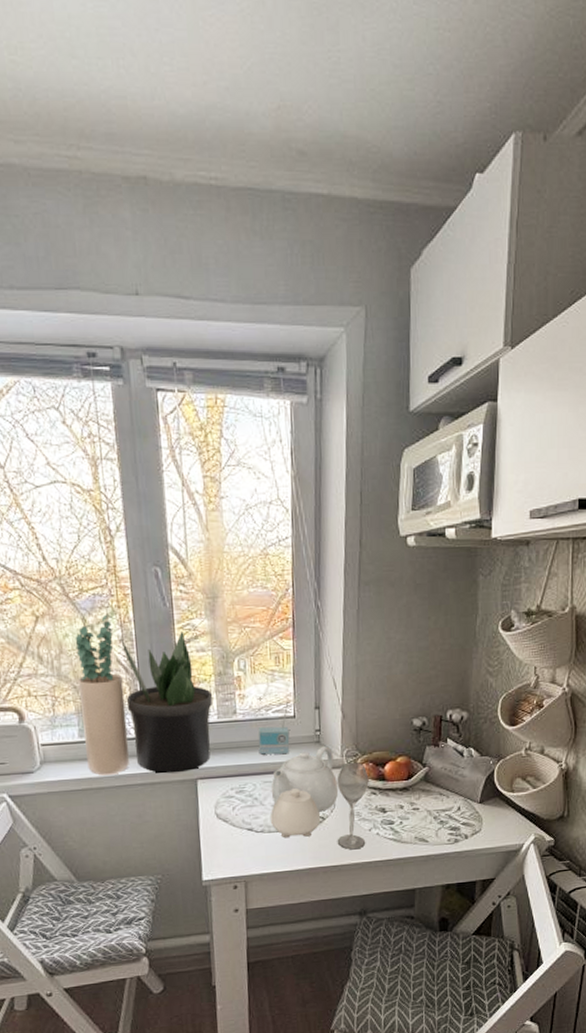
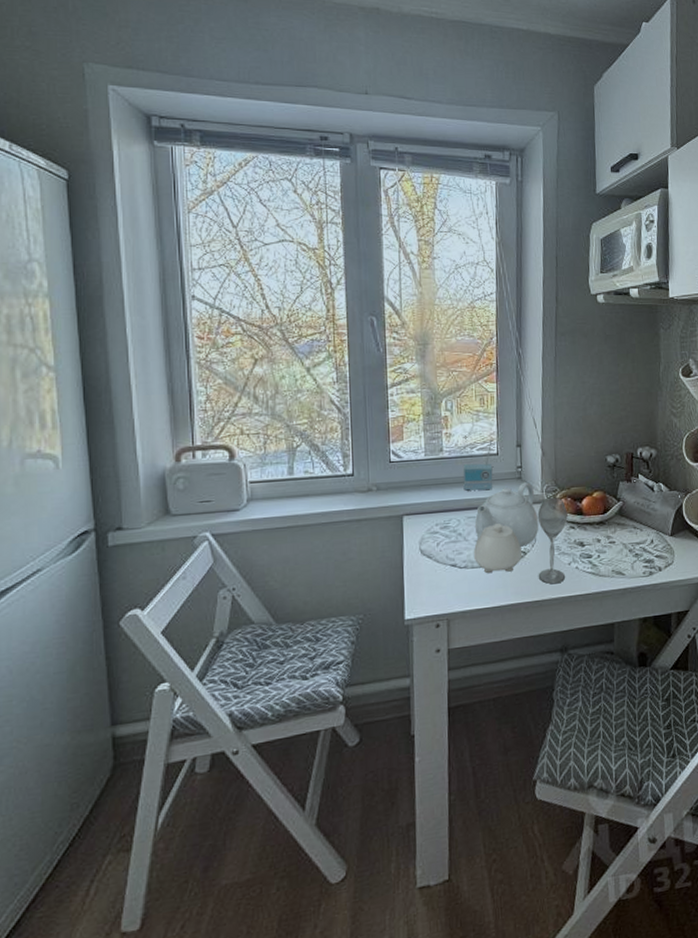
vase: present [75,606,130,776] -> none [291,351,338,513]
planter: present [118,630,213,774] -> none [333,373,421,510]

